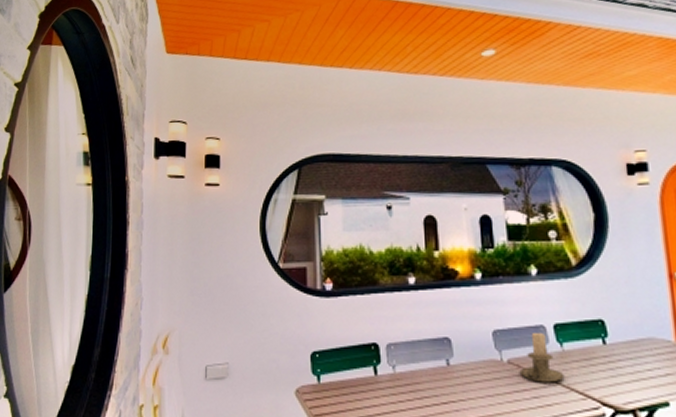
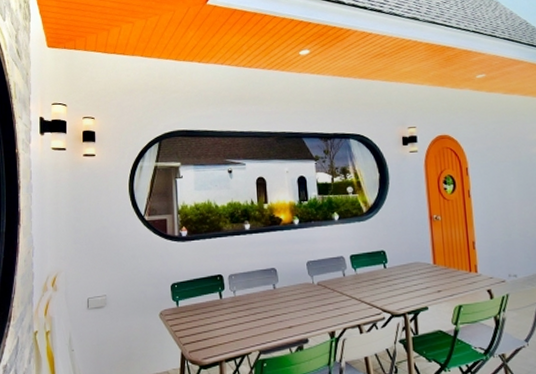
candle holder: present [519,333,565,383] -> none [325,262,357,298]

